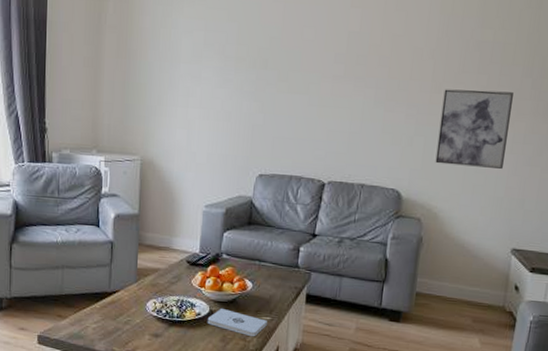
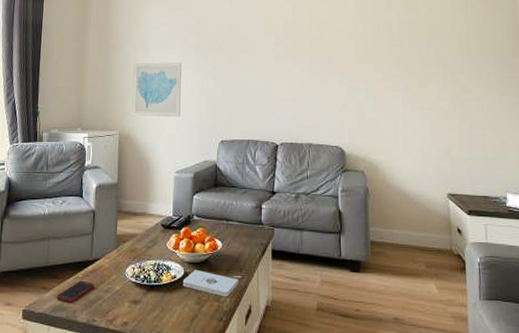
cell phone: none [72,311,113,332] -> present [56,280,95,303]
wall art: none [156,76,218,145] -> present [132,62,181,118]
wall art: present [435,89,513,169] -> none [366,59,426,123]

